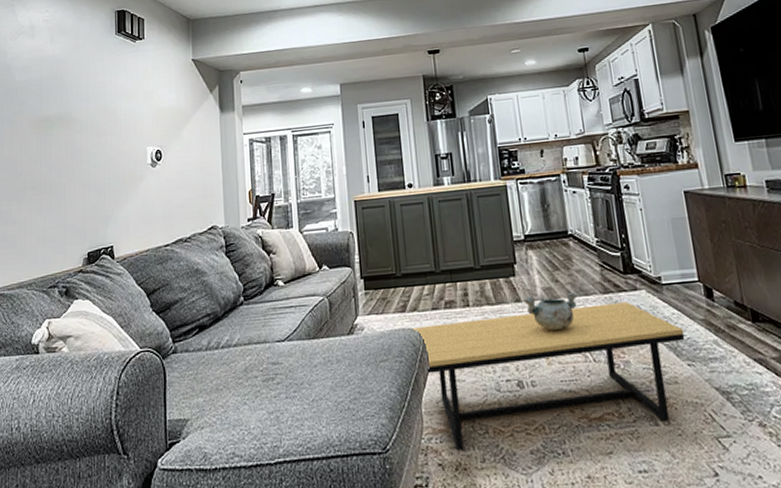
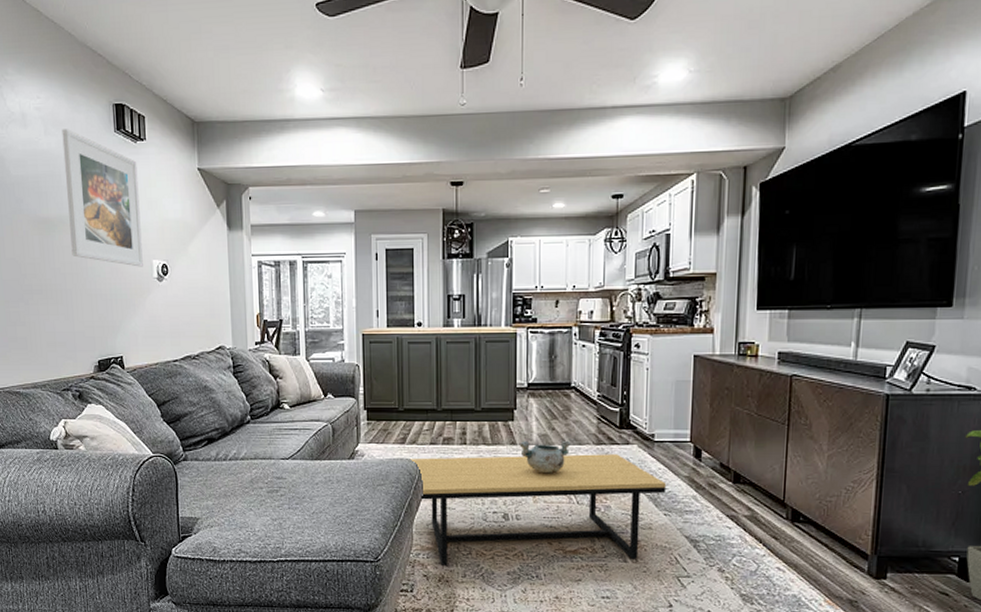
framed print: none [67,35,137,155] -> present [62,129,143,267]

